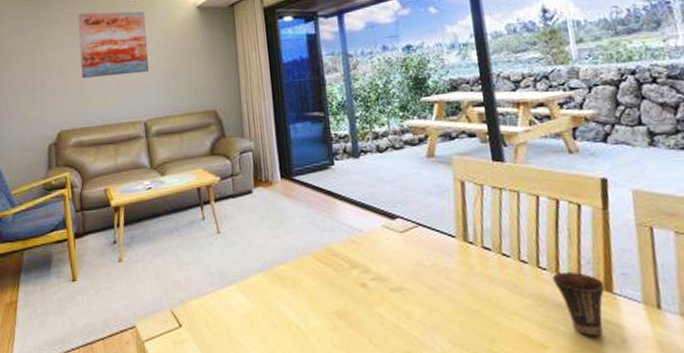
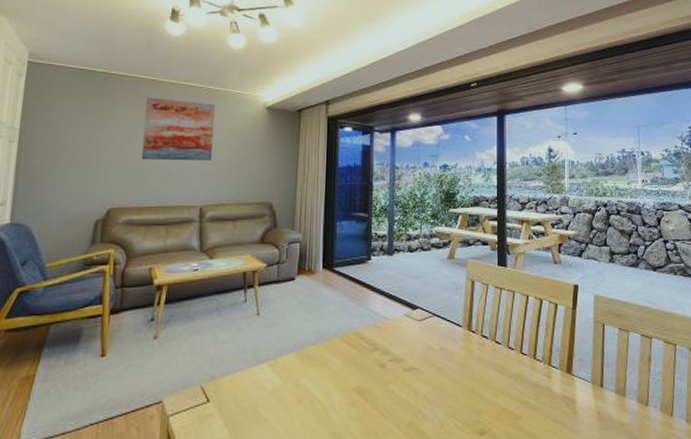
cup: present [552,272,605,335] -> none [531,358,567,408]

